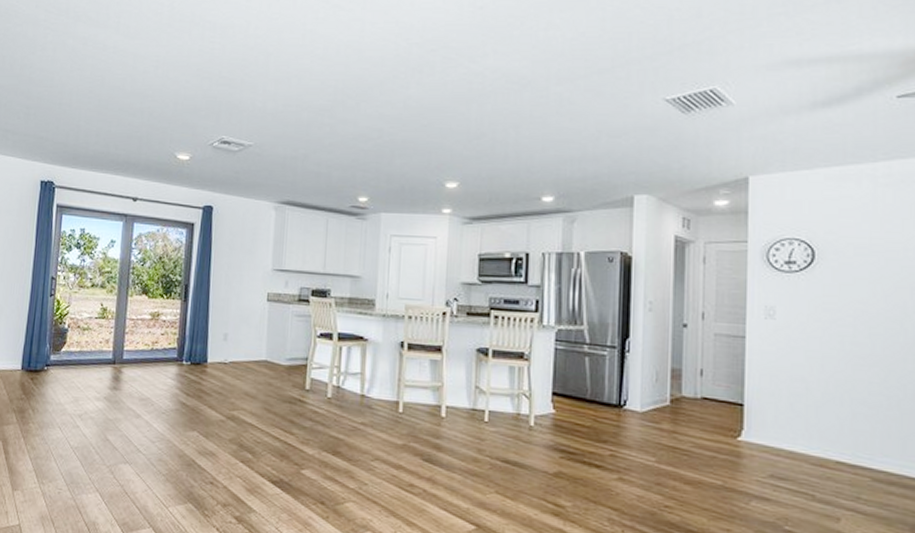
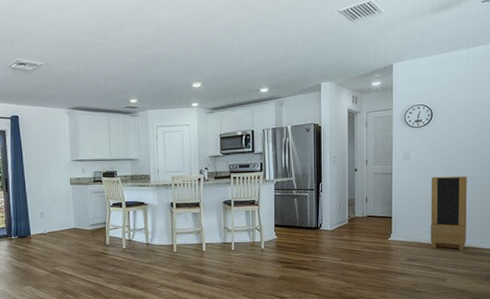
storage cabinet: none [810,350,876,475] -> present [430,176,467,251]

